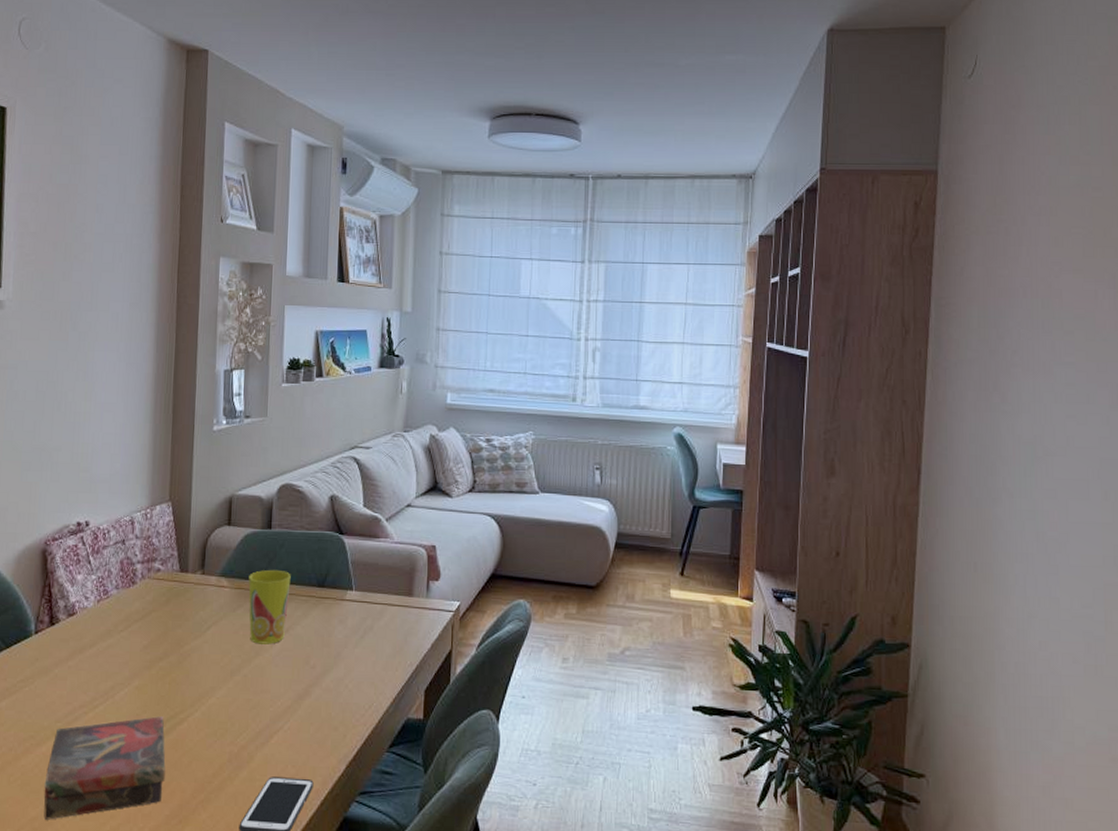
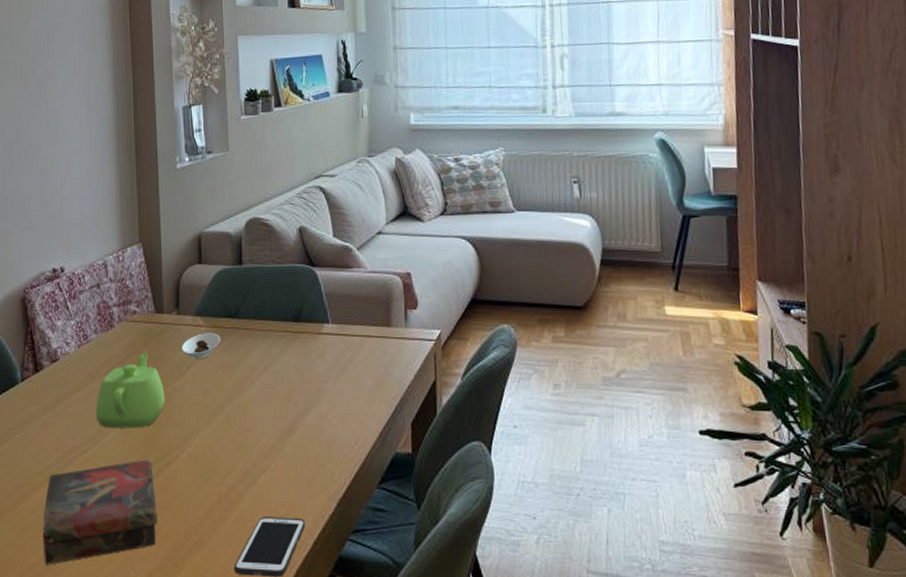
teapot: none [109,610,183,685] -> present [95,352,165,428]
saucer: none [204,594,244,619] -> present [182,333,221,359]
cup: present [248,569,291,645] -> none [224,306,266,382]

